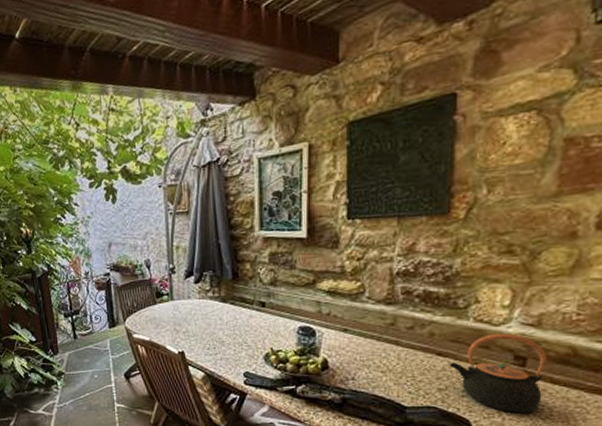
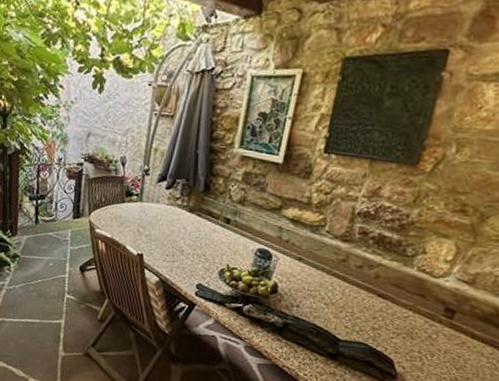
teapot: present [449,333,547,412] -> none [386,284,474,361]

